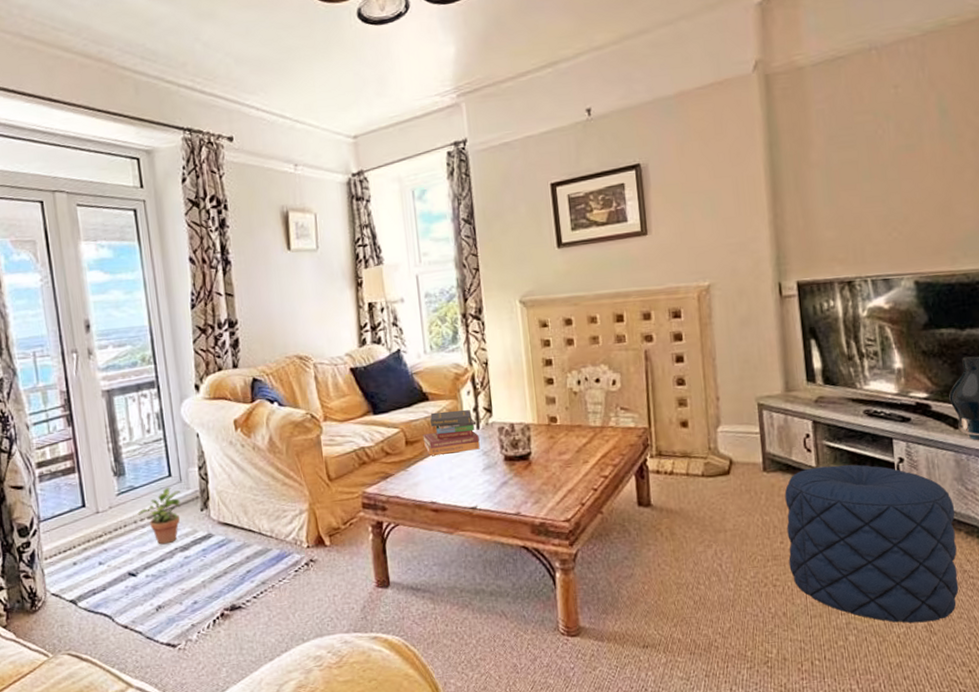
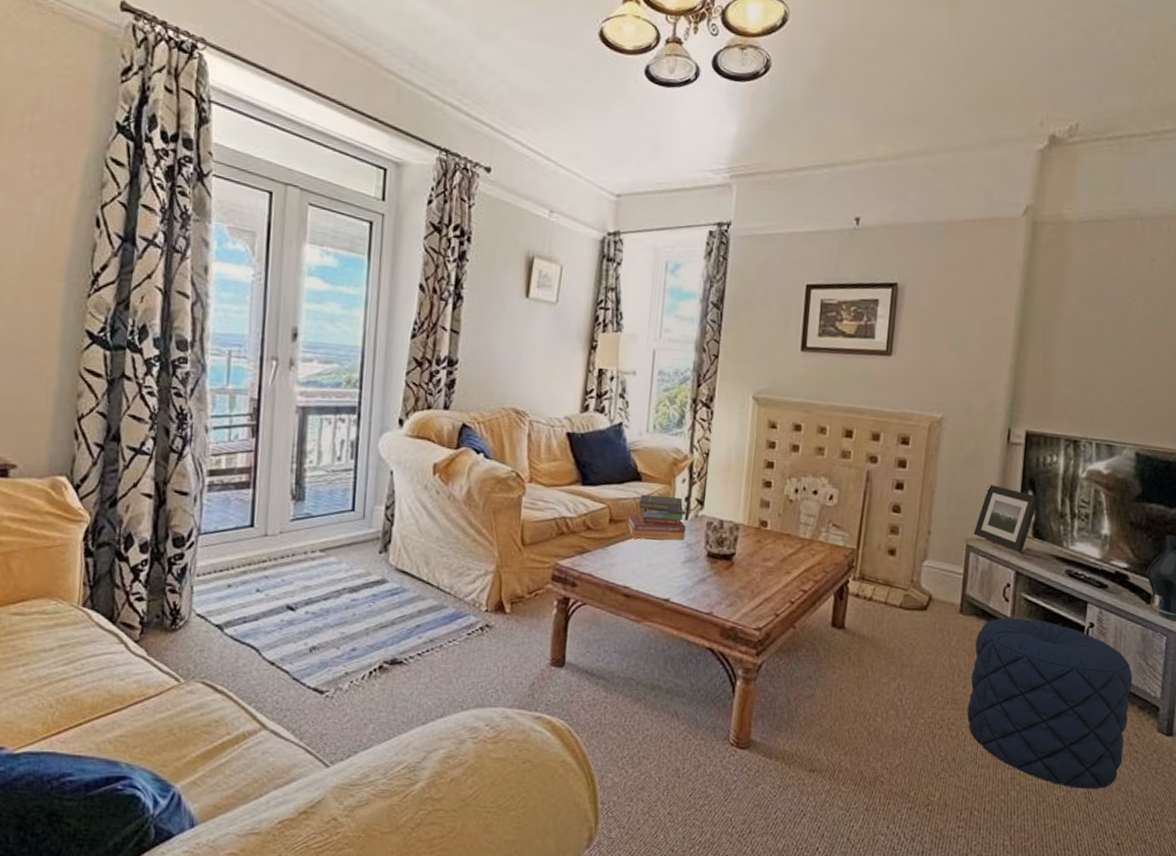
potted plant: present [137,487,181,545] -> none [309,521,361,582]
picture frame: none [762,340,824,402] -> present [973,484,1040,553]

